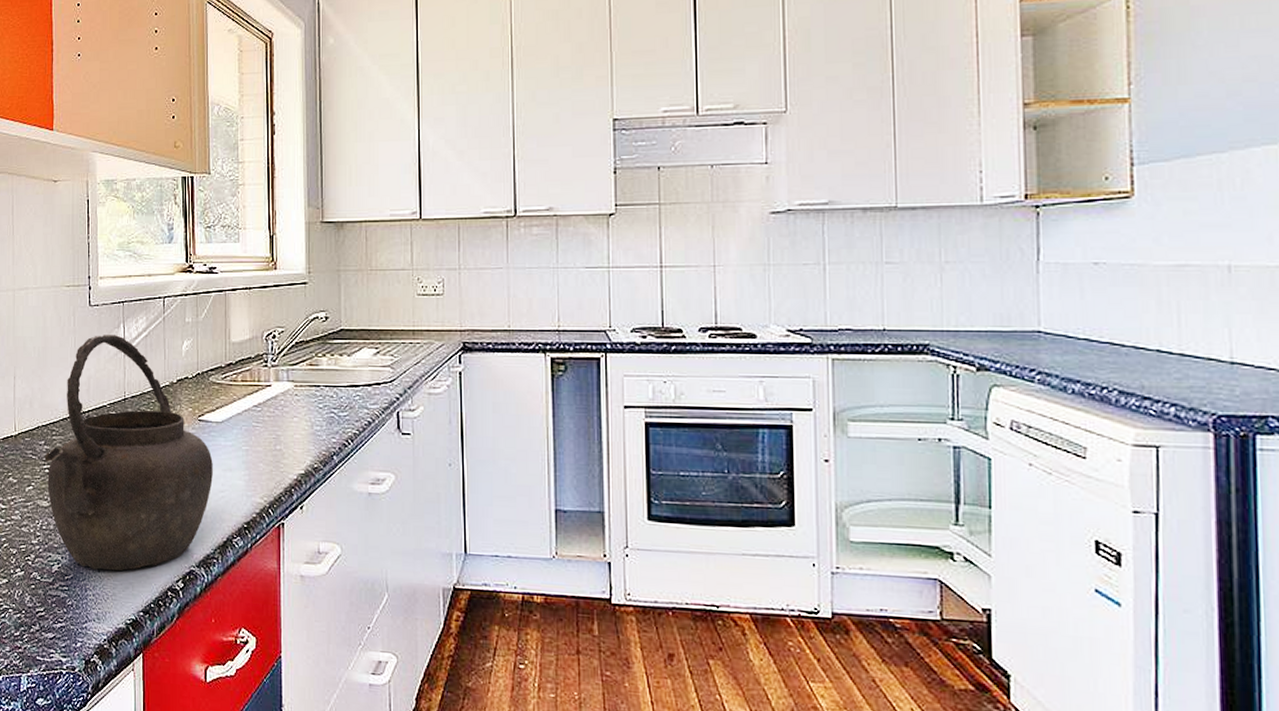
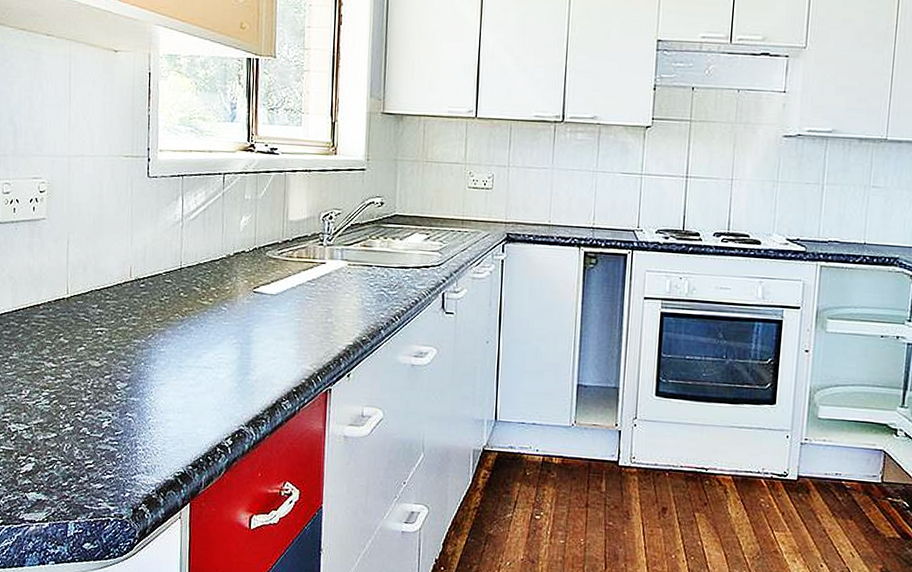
kettle: present [44,335,213,571] -> none [97,206,266,429]

